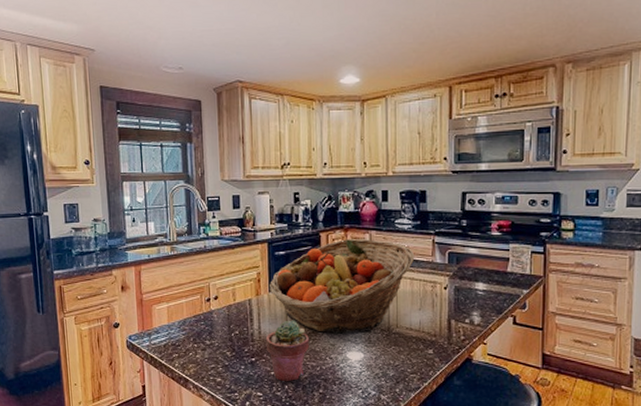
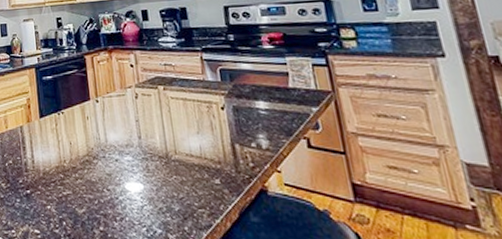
potted succulent: present [266,320,309,381] -> none [40,147,85,216]
fruit basket: present [270,239,415,333] -> none [40,59,184,161]

